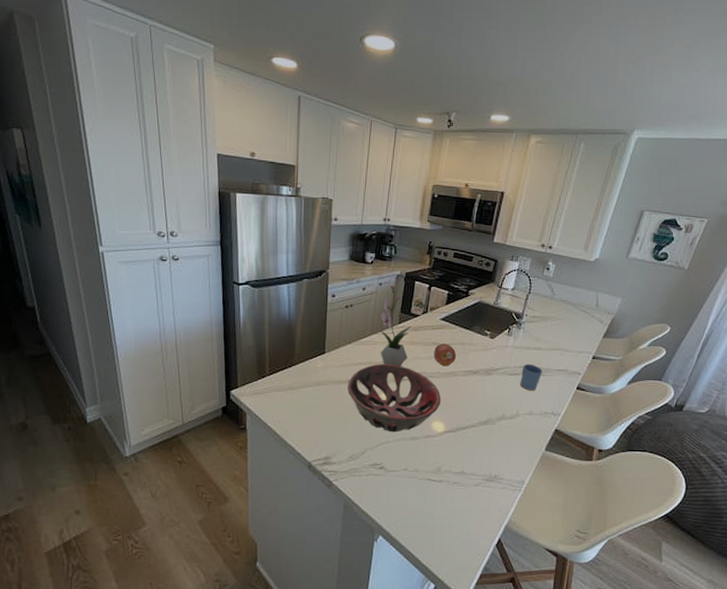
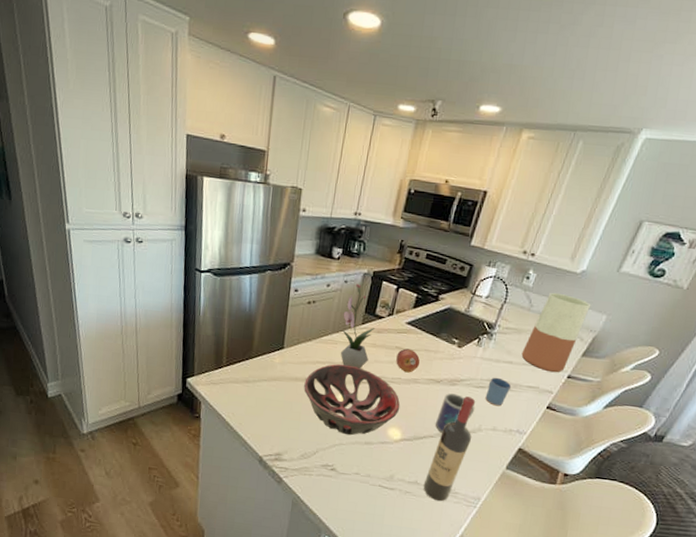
wine bottle: none [469,384,512,489] -> present [423,396,476,502]
mug: none [476,383,511,422] -> present [435,393,475,433]
vase: none [549,280,607,355] -> present [521,292,591,373]

